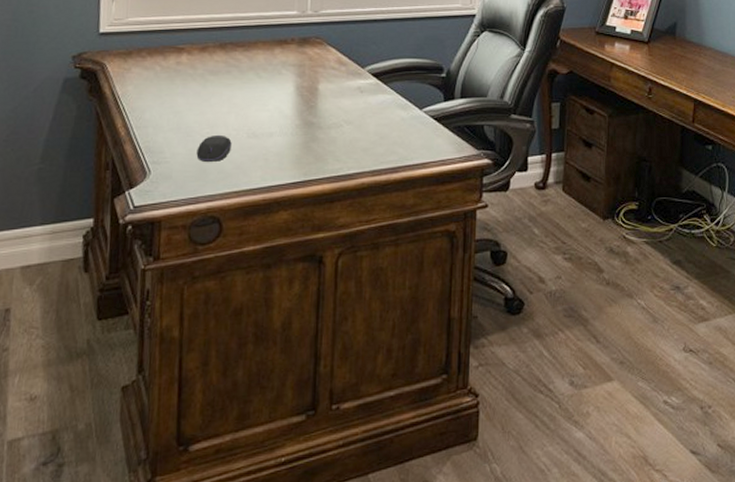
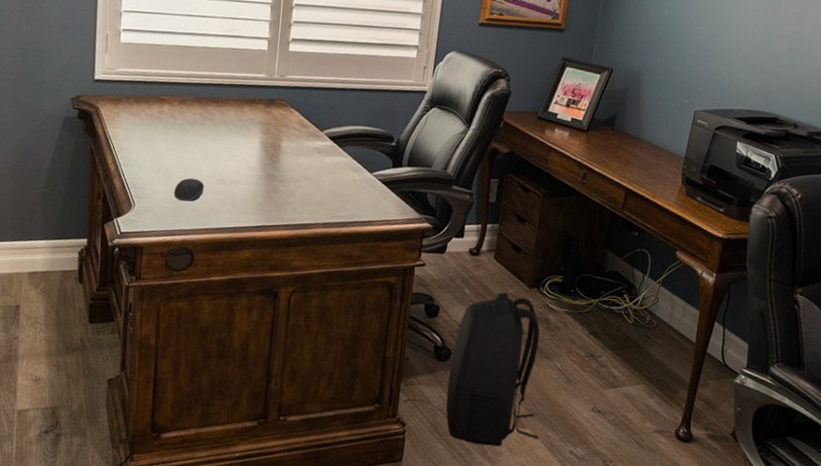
backpack: none [522,227,628,408] -> present [446,292,540,447]

